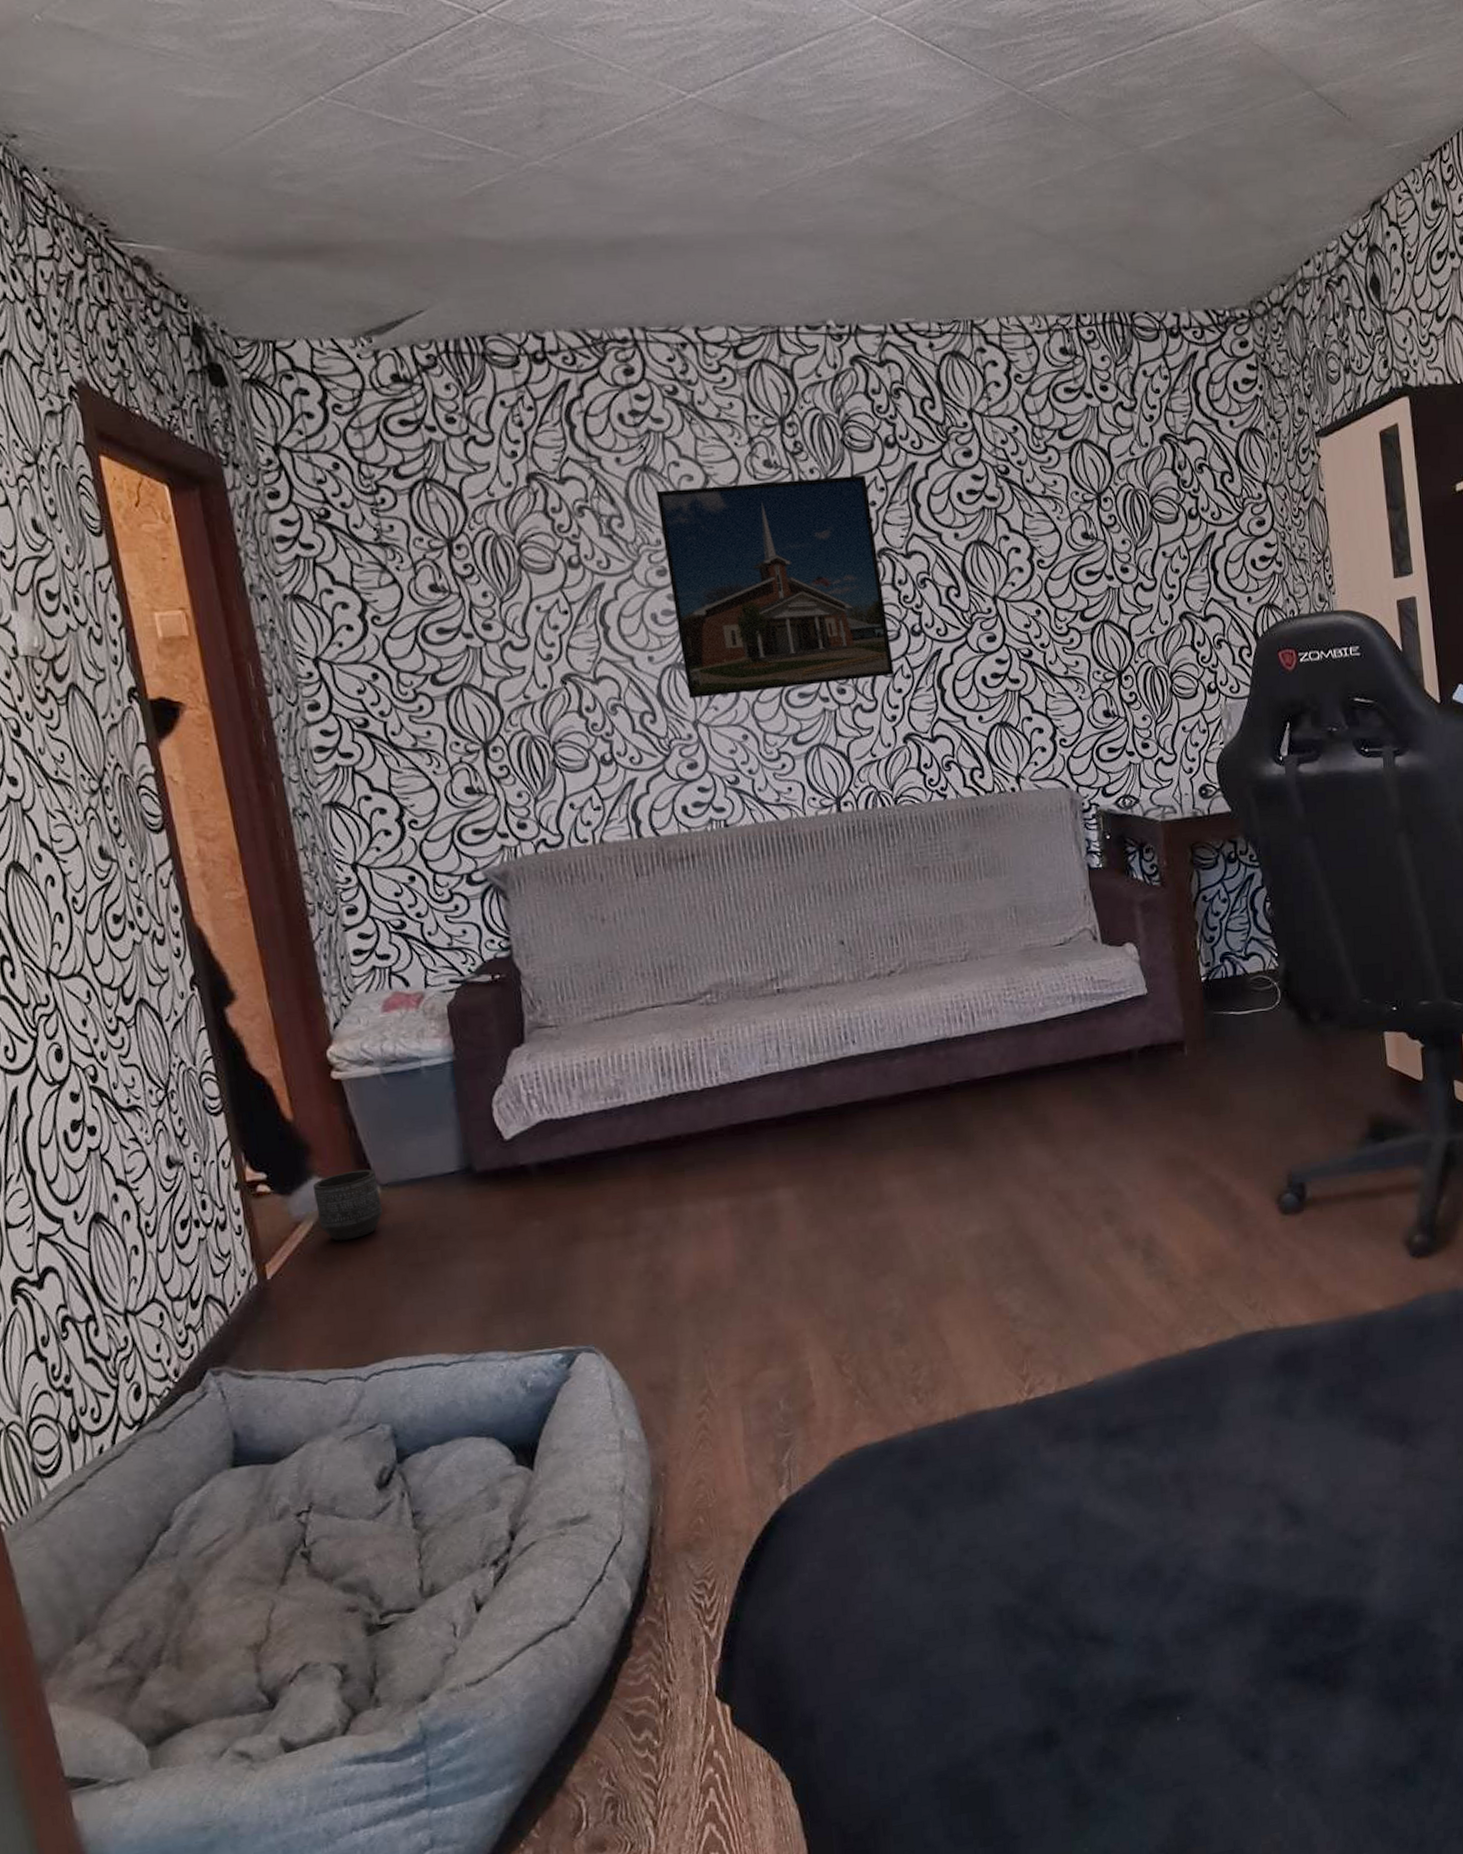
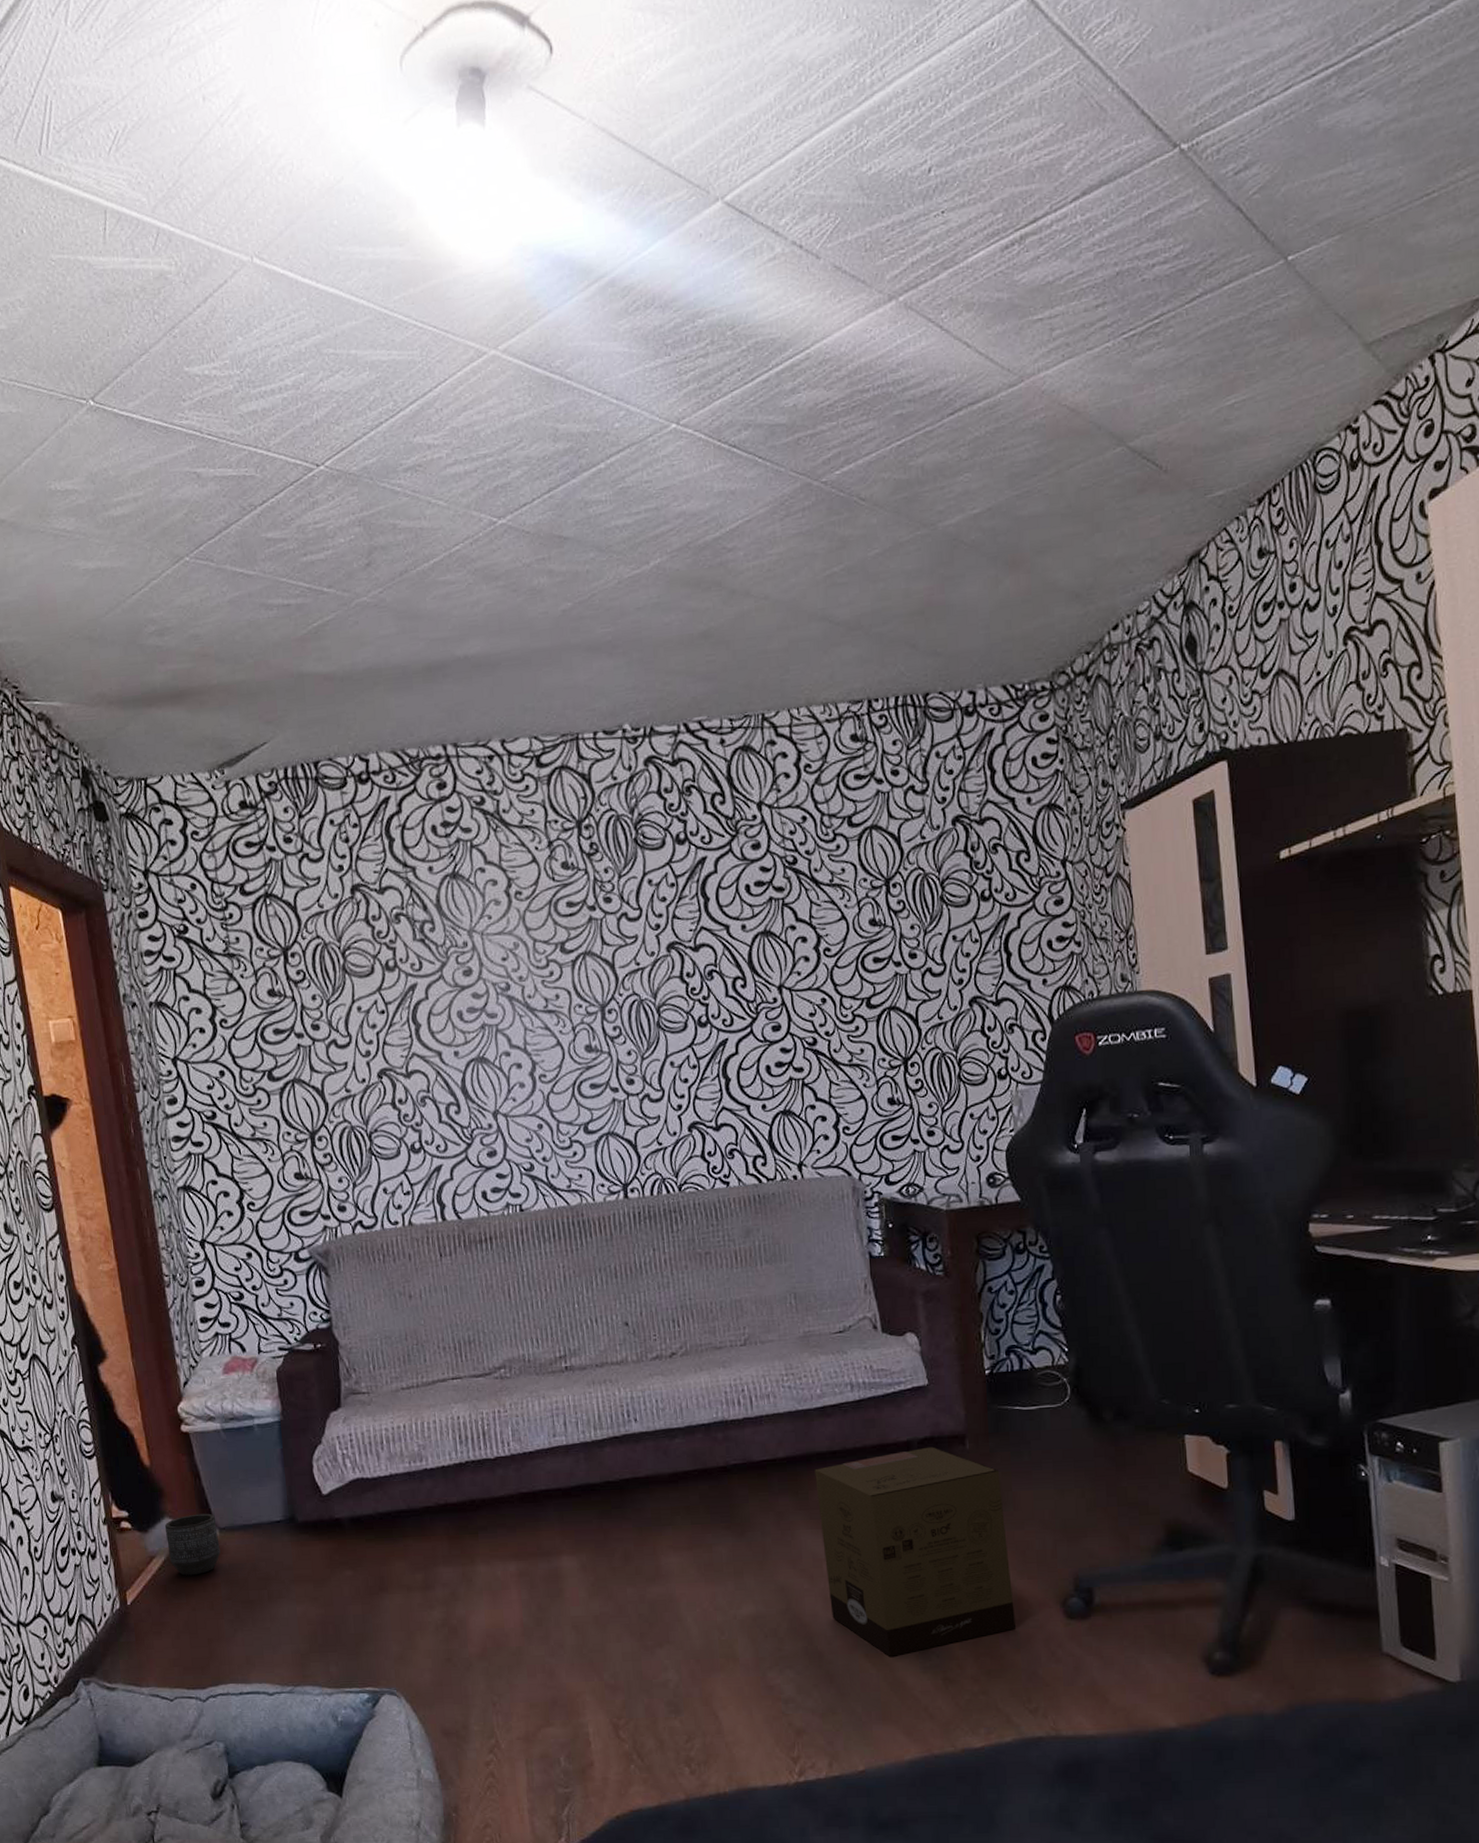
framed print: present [656,474,895,699] -> none [464,871,682,1091]
cardboard box: none [1038,1054,1236,1265] -> present [814,1447,1017,1657]

